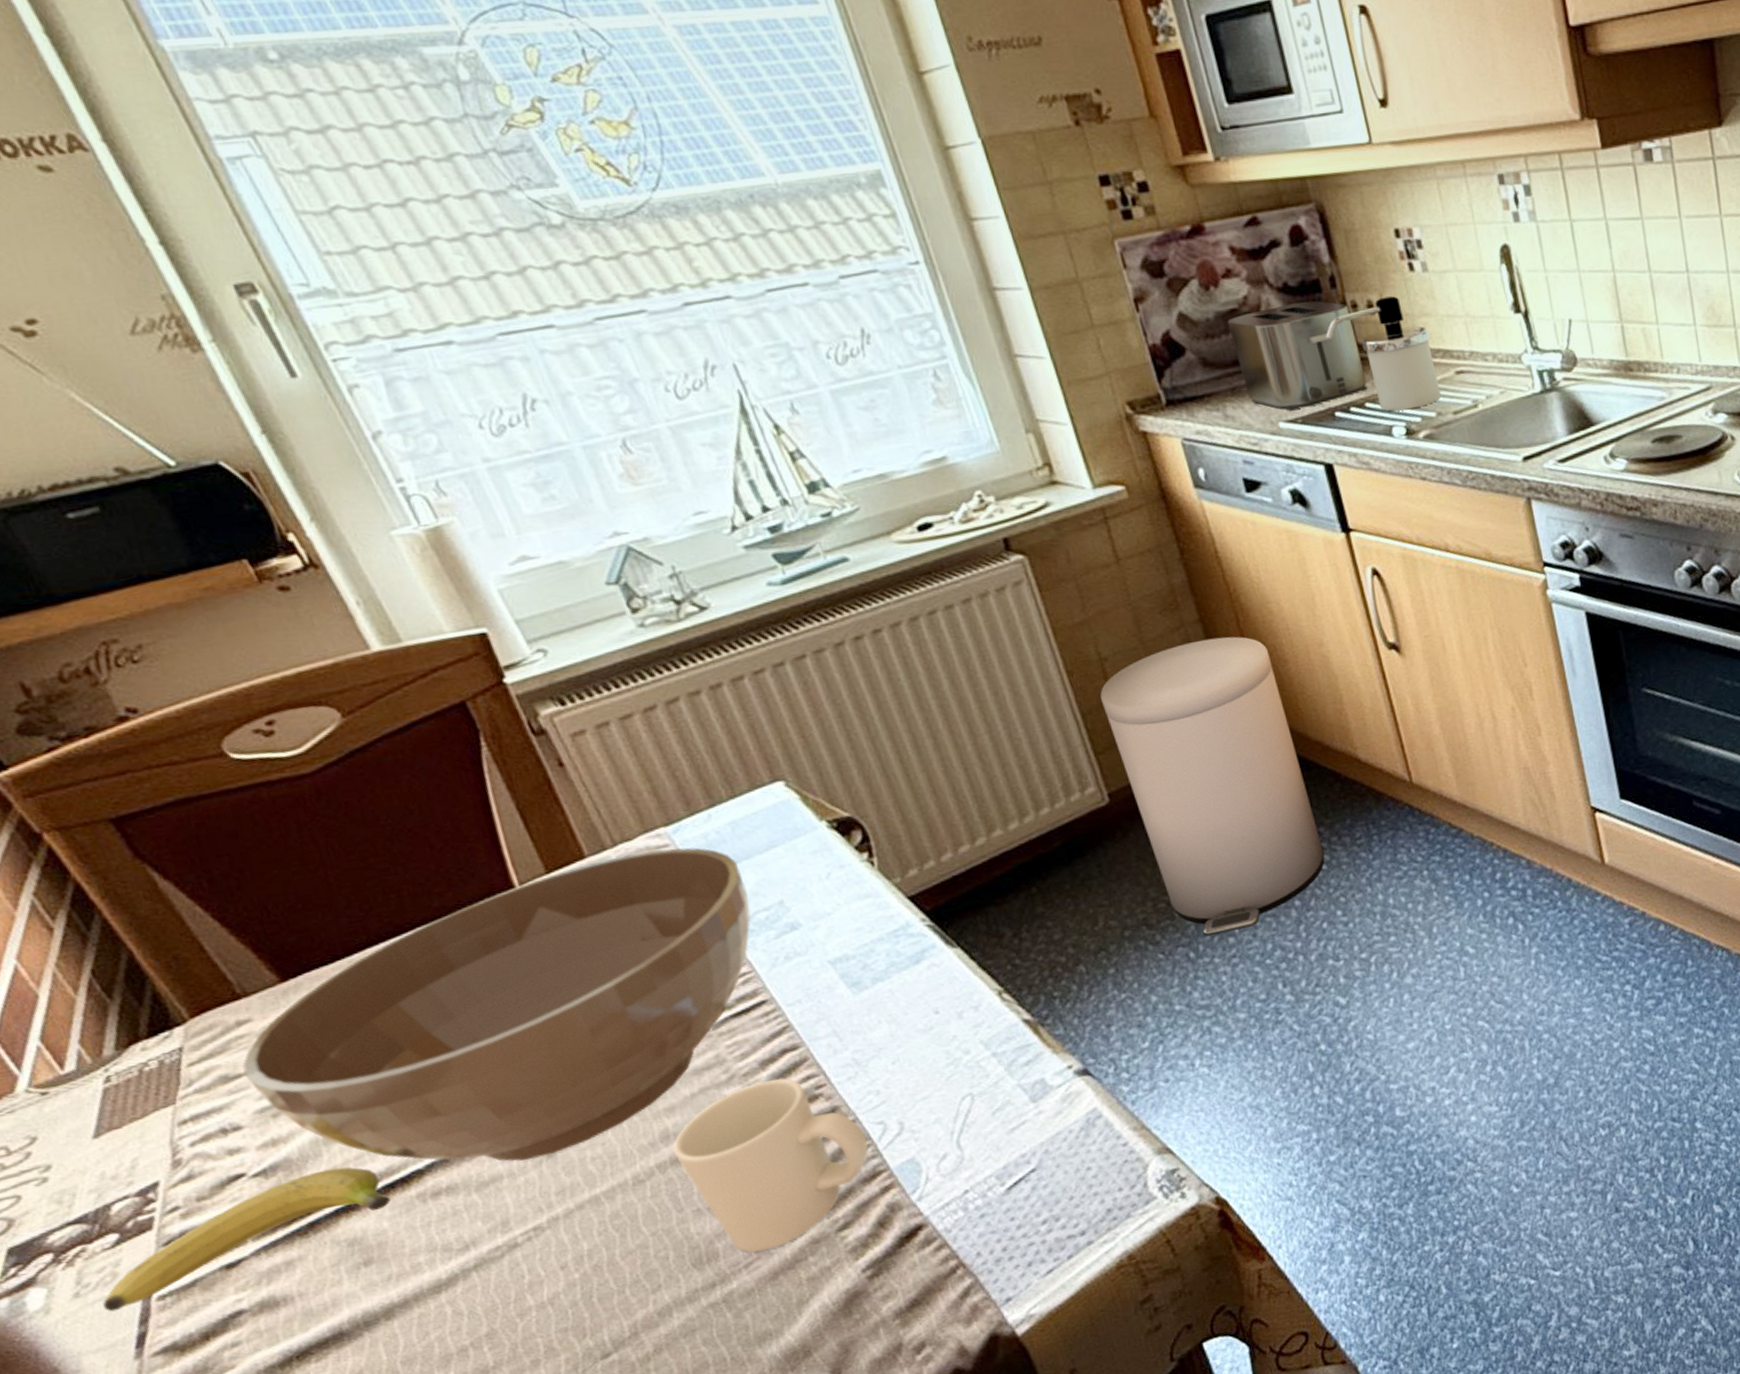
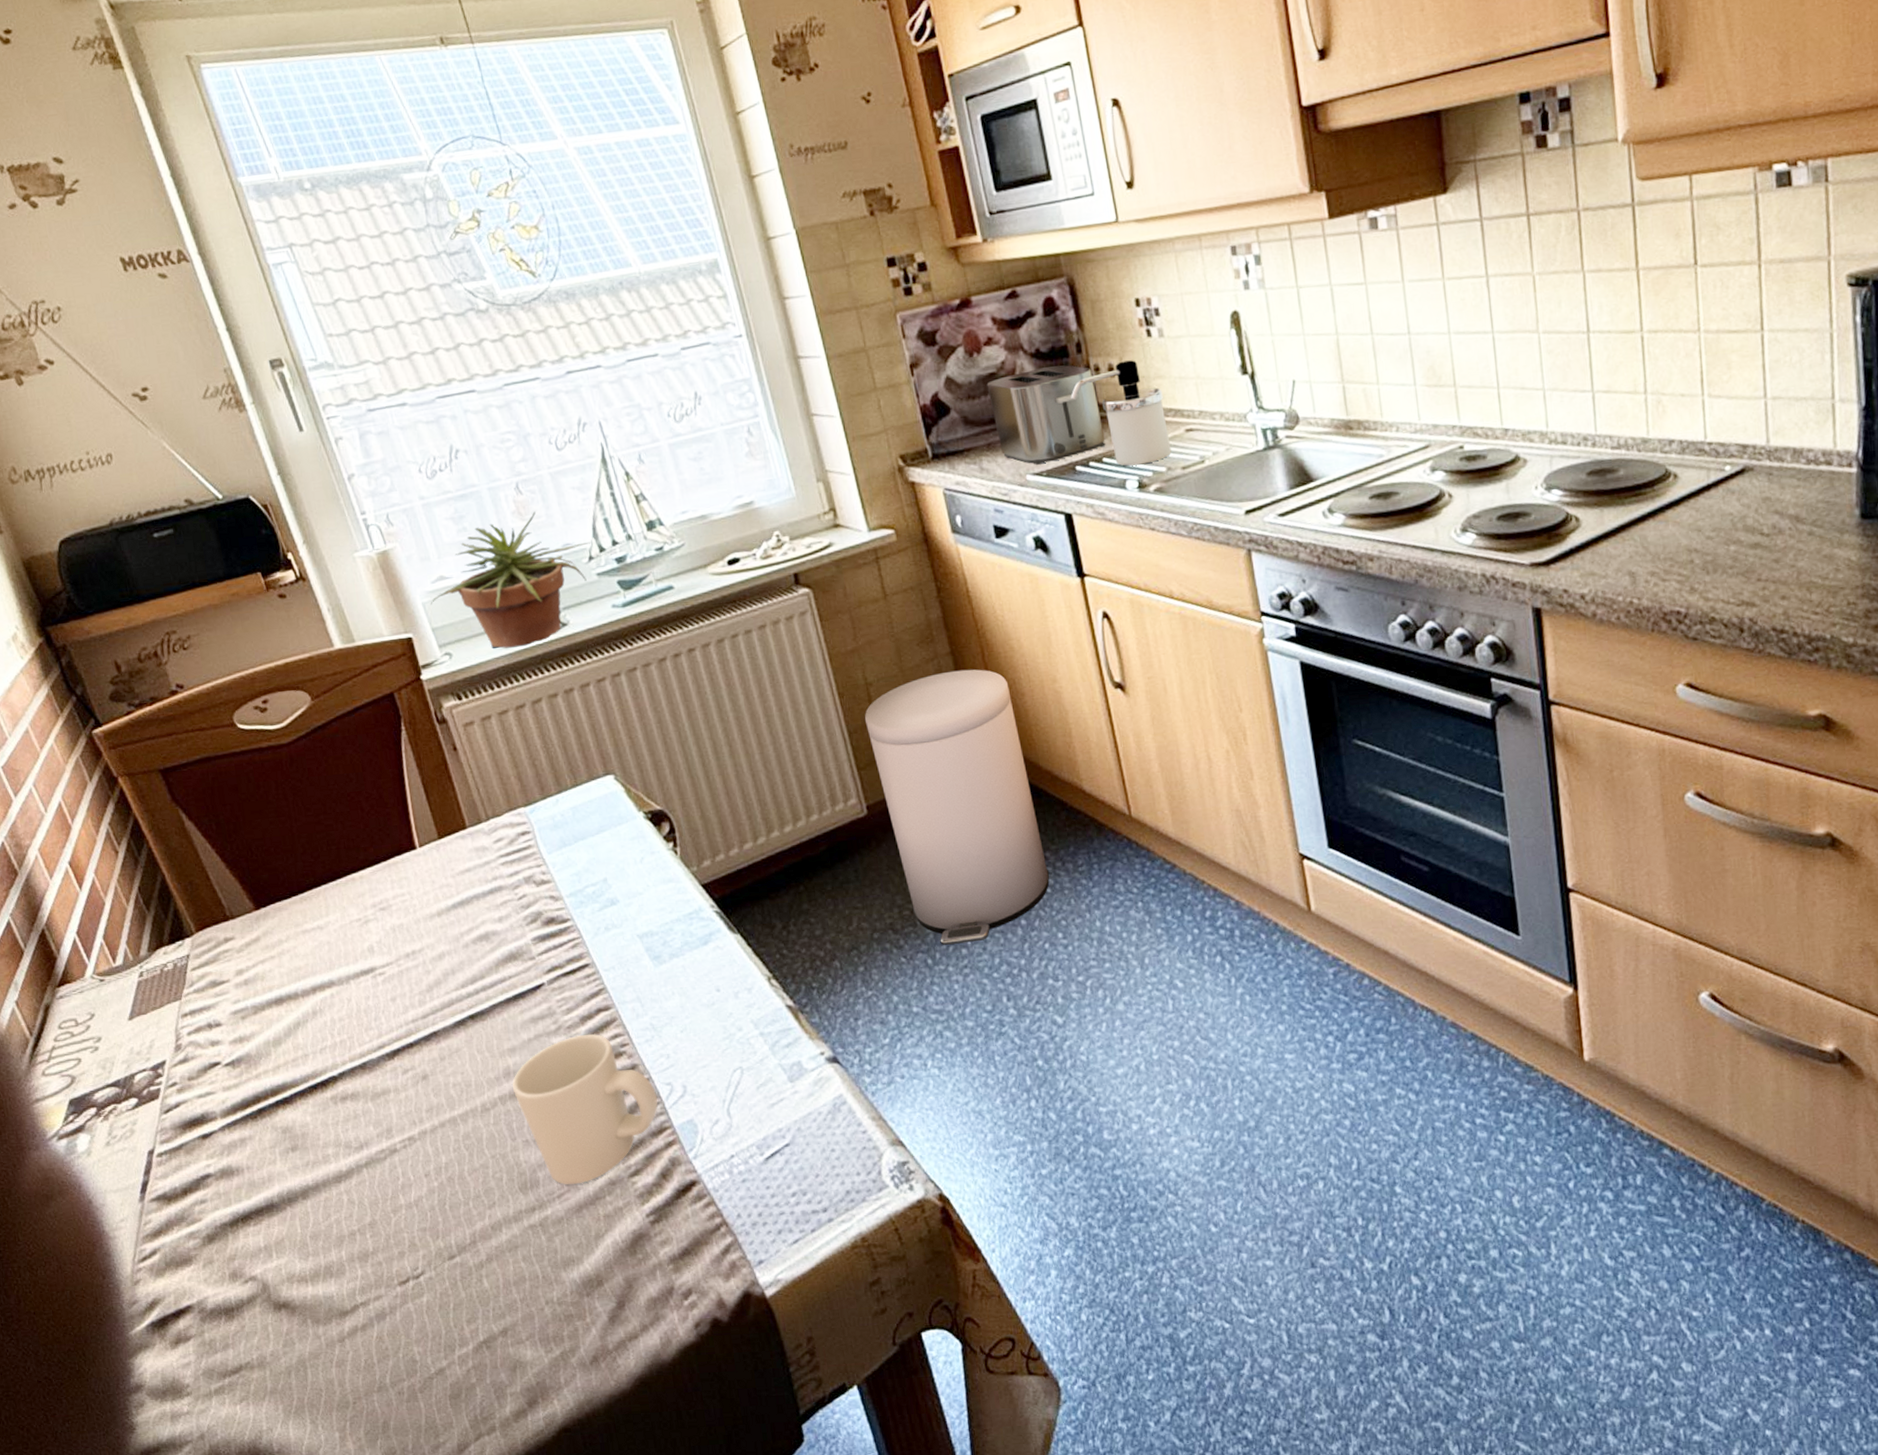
fruit: present [103,1167,390,1312] -> none [123,1066,313,1161]
bowl: present [242,847,752,1162] -> none [225,825,582,1079]
potted plant: none [509,473,734,641] -> present [430,511,591,649]

